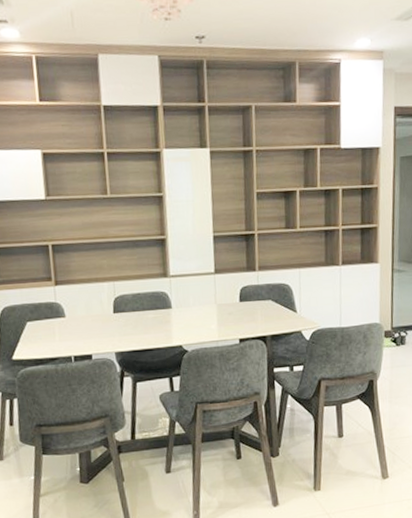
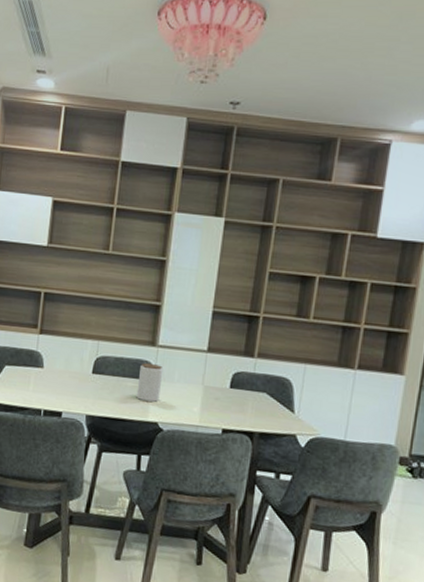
jar: none [157,293,180,329] -> present [136,363,164,402]

